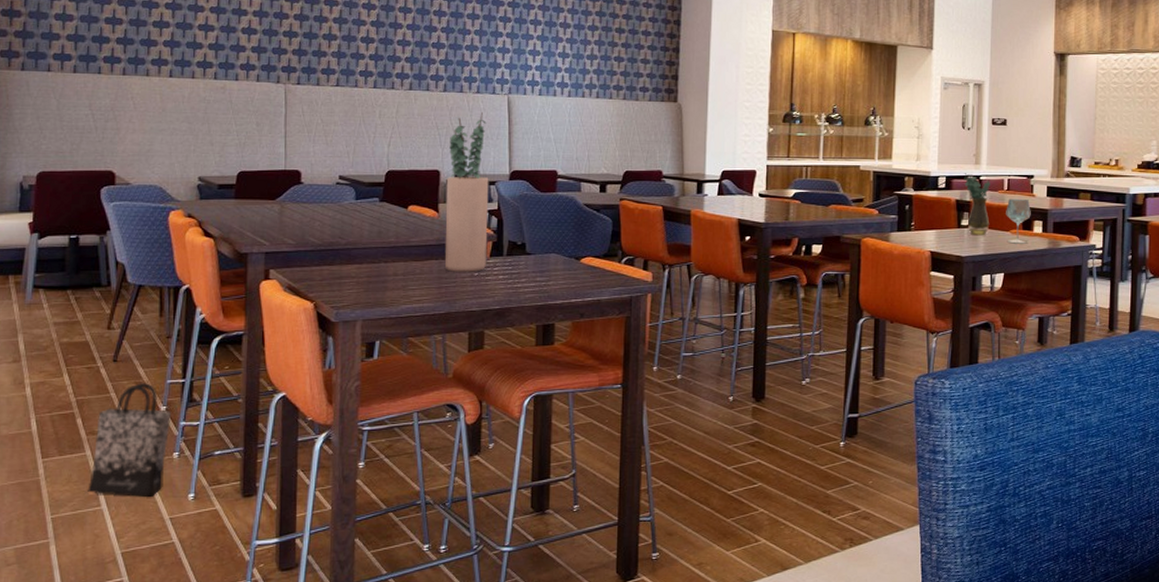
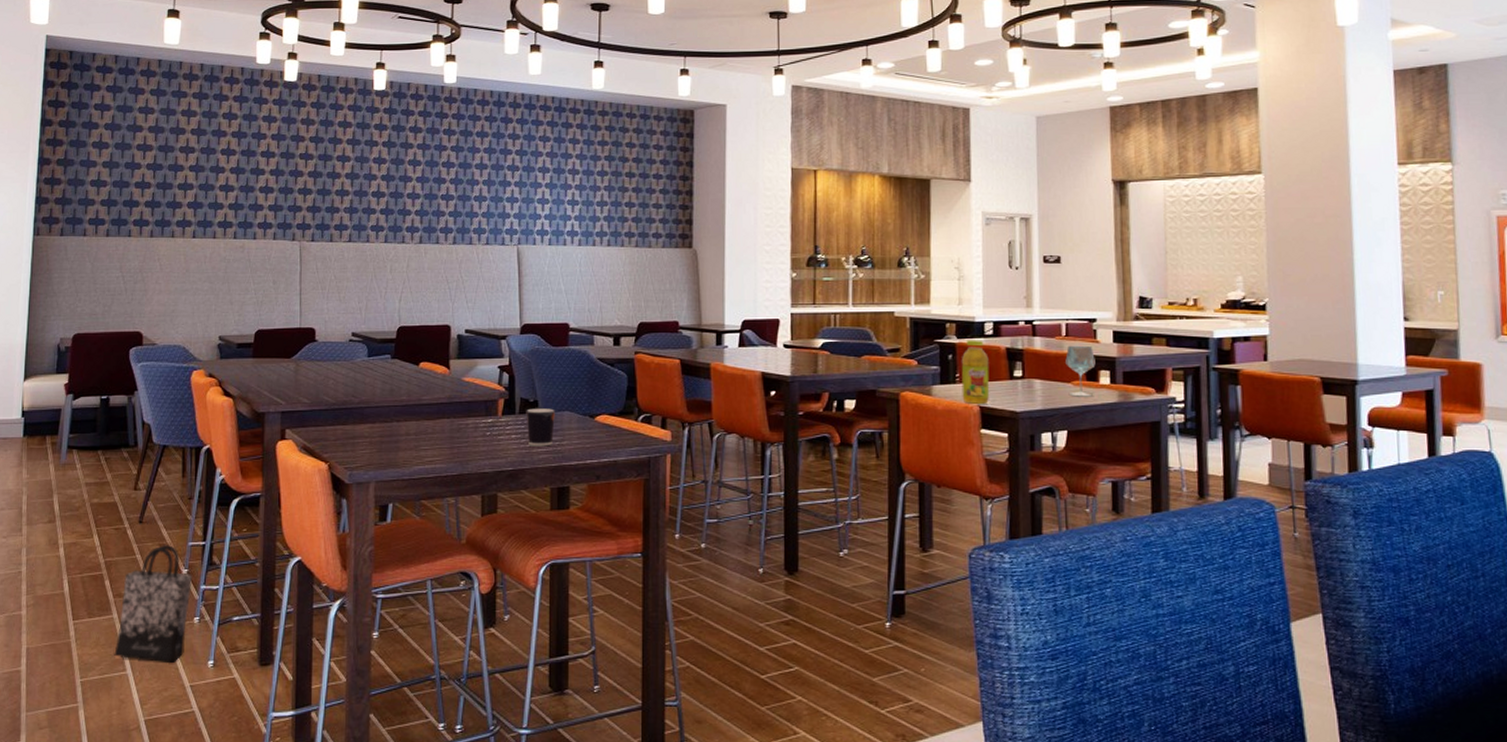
vase: present [444,112,489,272] -> none [456,264,500,431]
mug: none [513,251,542,287] -> present [526,408,555,446]
fruit juice: none [916,192,941,249] -> present [961,340,990,404]
vase: present [964,173,990,236] -> none [1014,318,1048,388]

